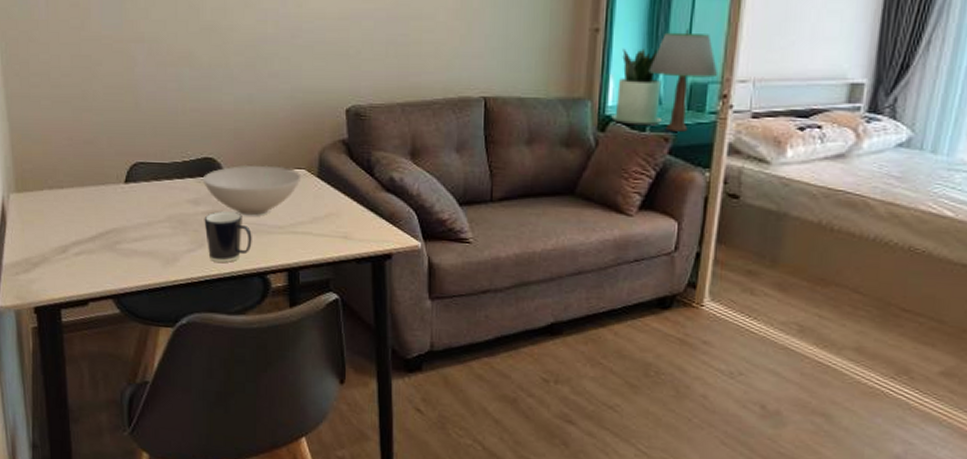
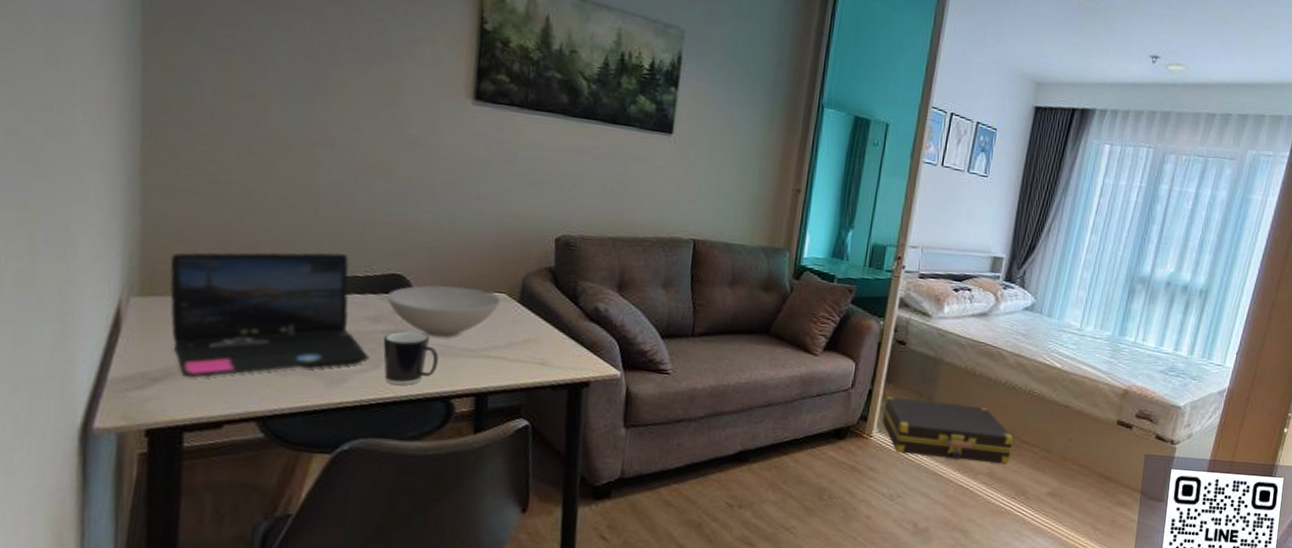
laptop: none [33,141,194,262] -> present [169,251,370,378]
planter: present [611,48,663,126] -> none [805,209,850,278]
table lamp: present [648,29,719,132] -> none [839,199,896,286]
suitcase: none [714,258,889,336] -> present [882,395,1014,463]

